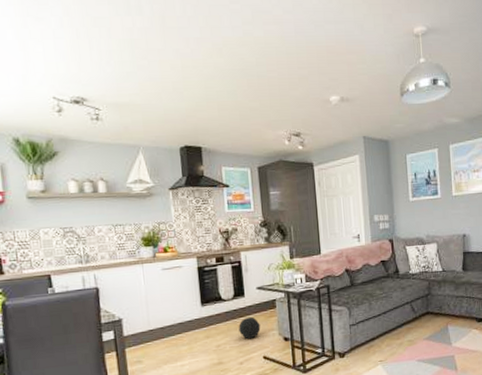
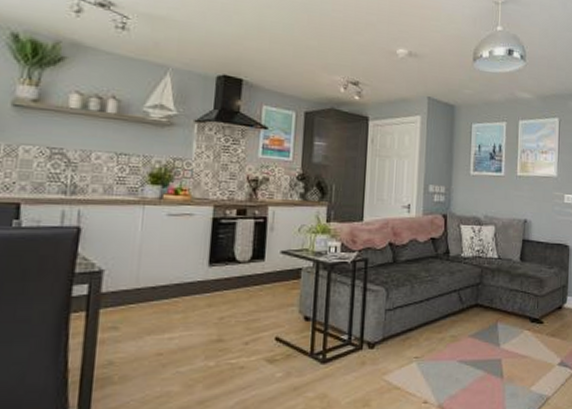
ball: present [238,316,261,340] -> none [250,286,278,314]

